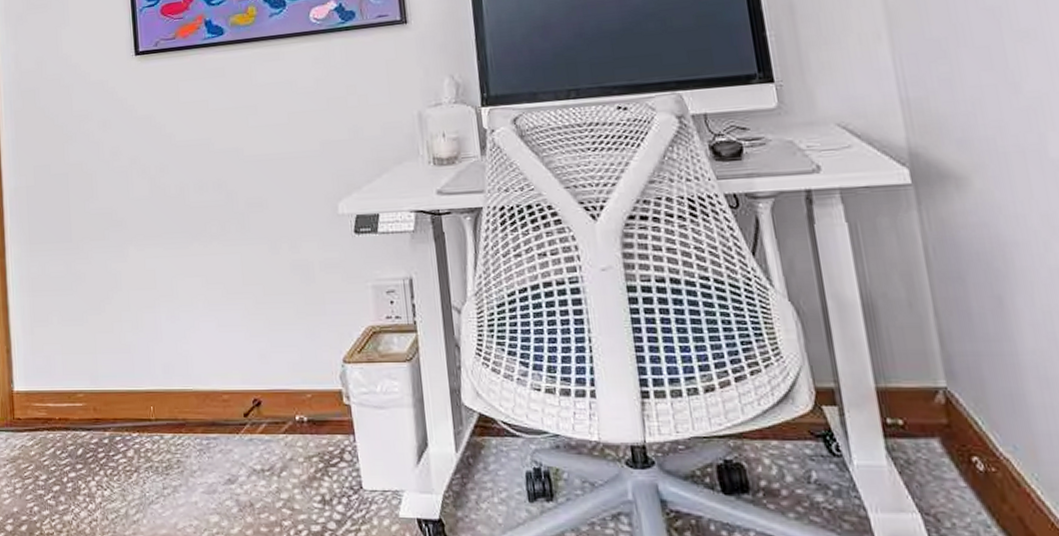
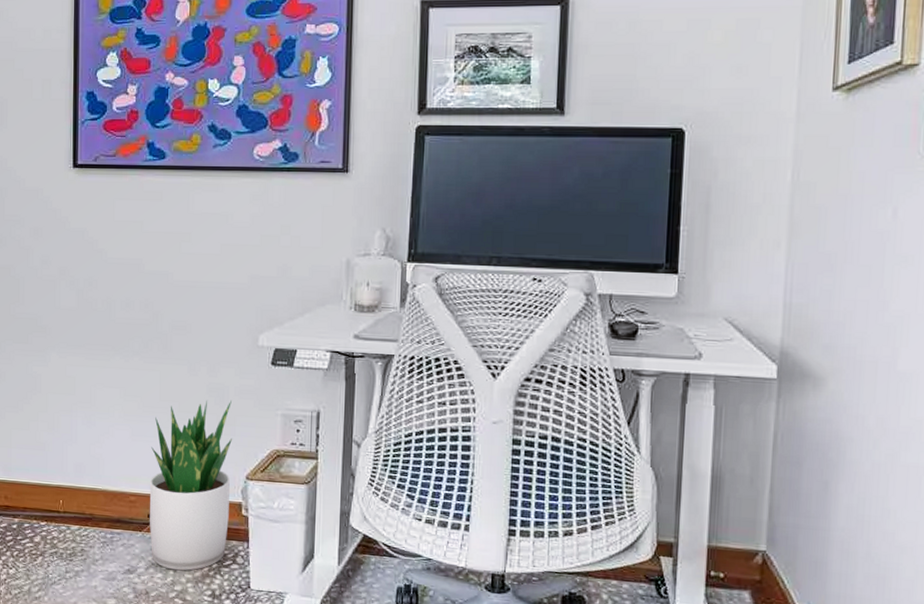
planter: none [240,276,331,475] -> present [149,400,233,571]

